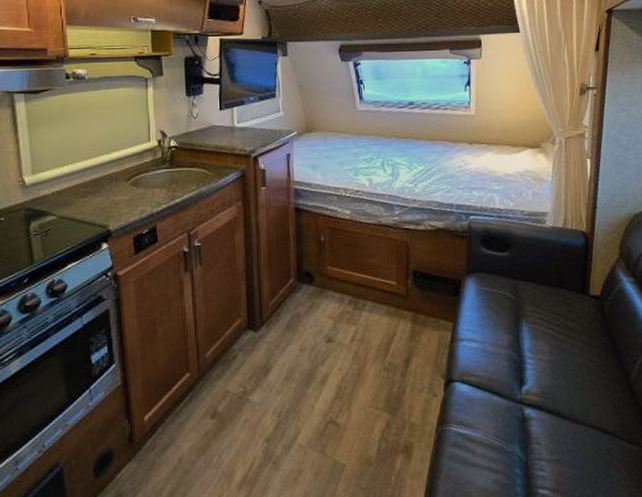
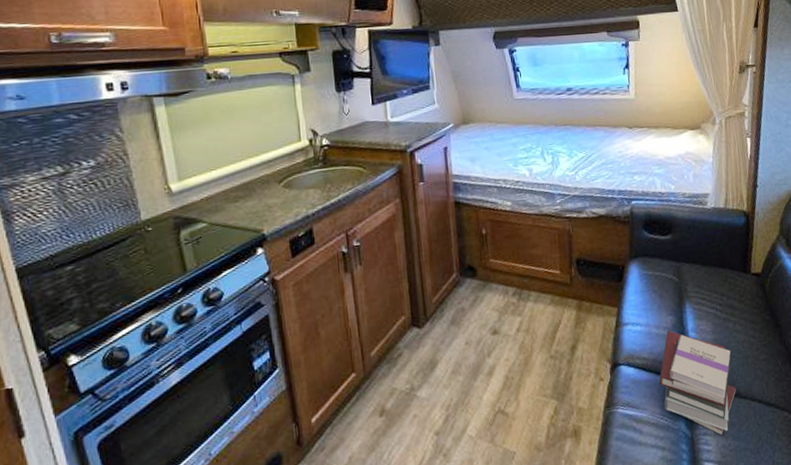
books: none [493,349,573,462] -> present [659,330,736,436]

